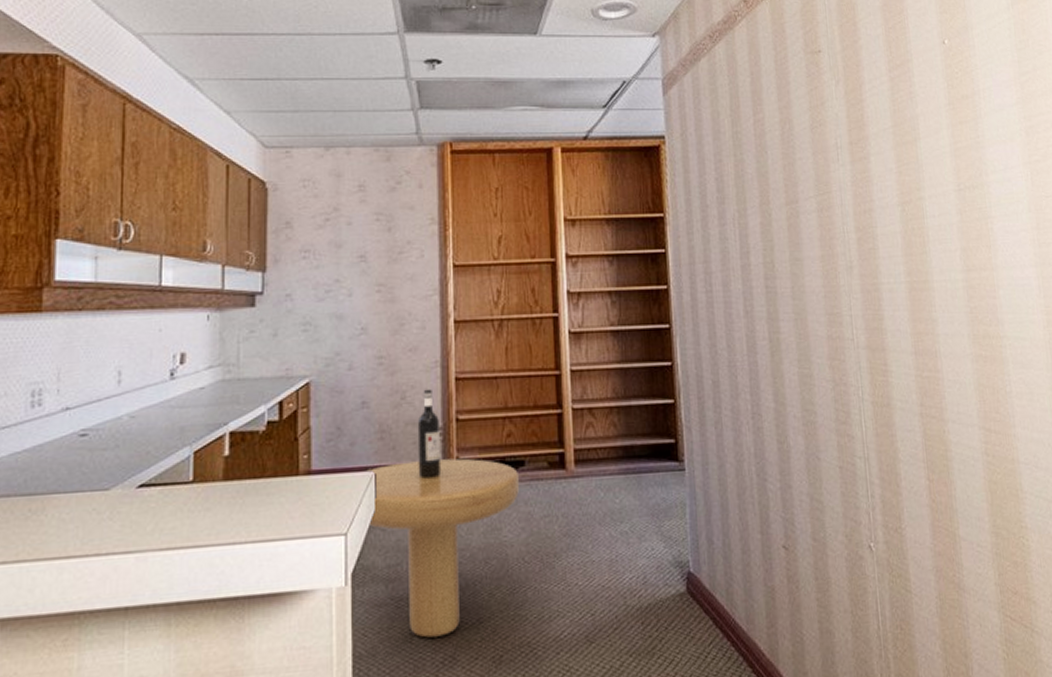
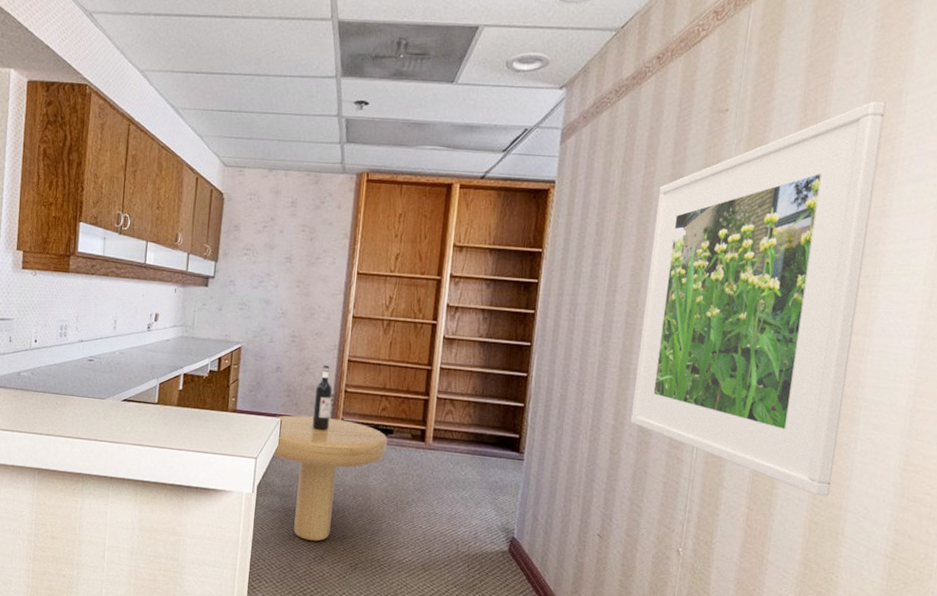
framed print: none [771,37,1000,452] -> present [630,102,887,497]

